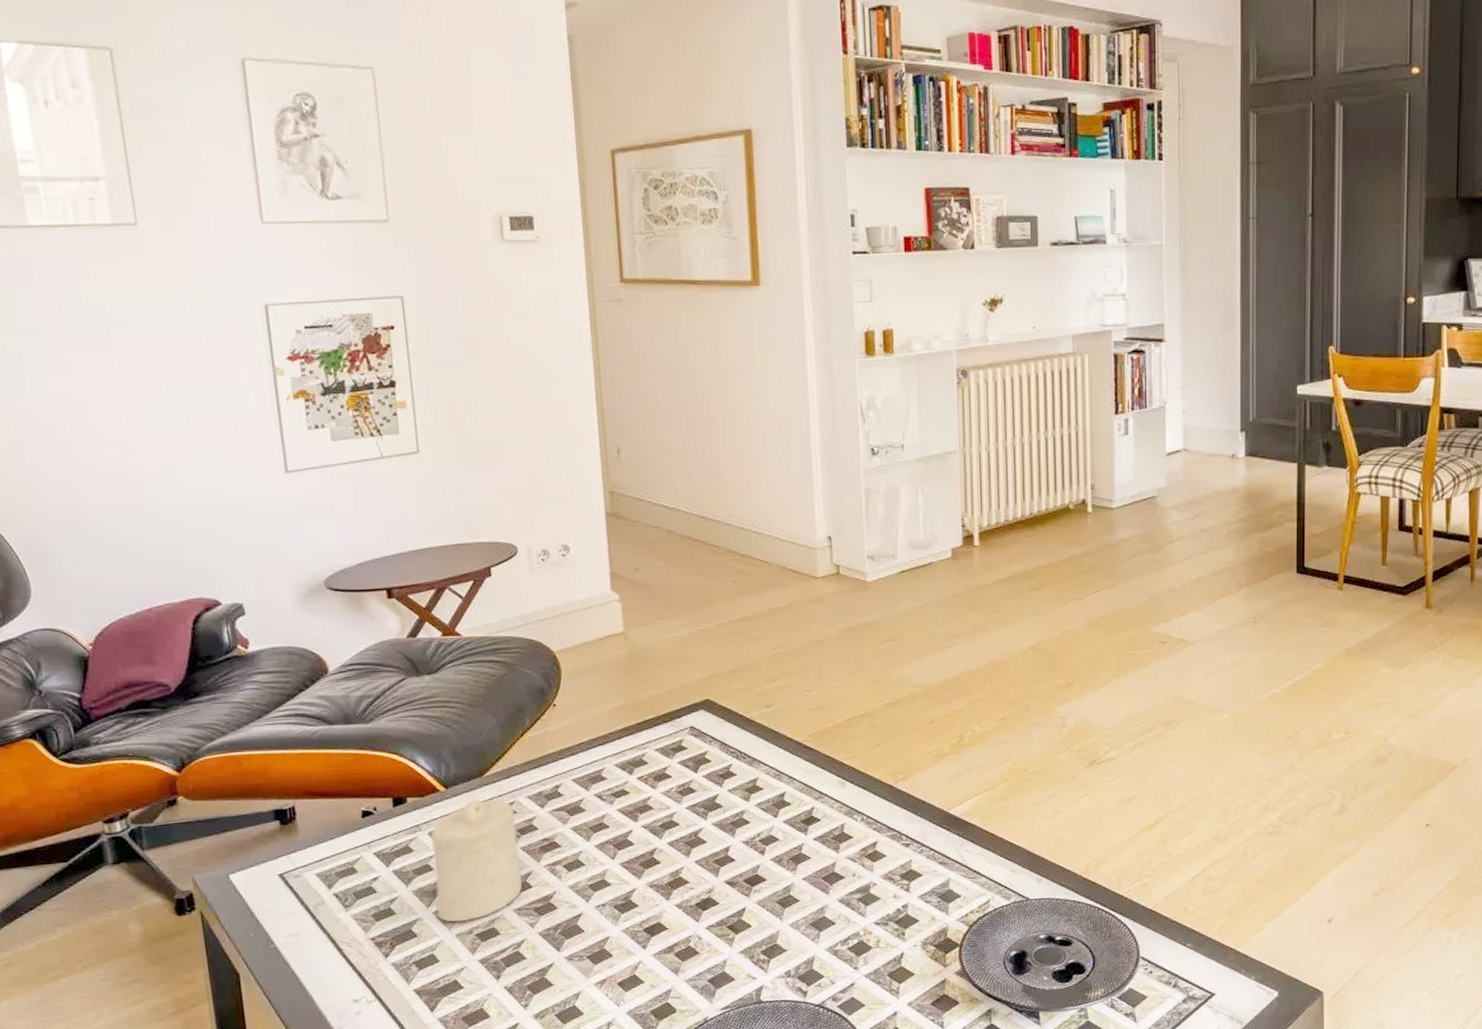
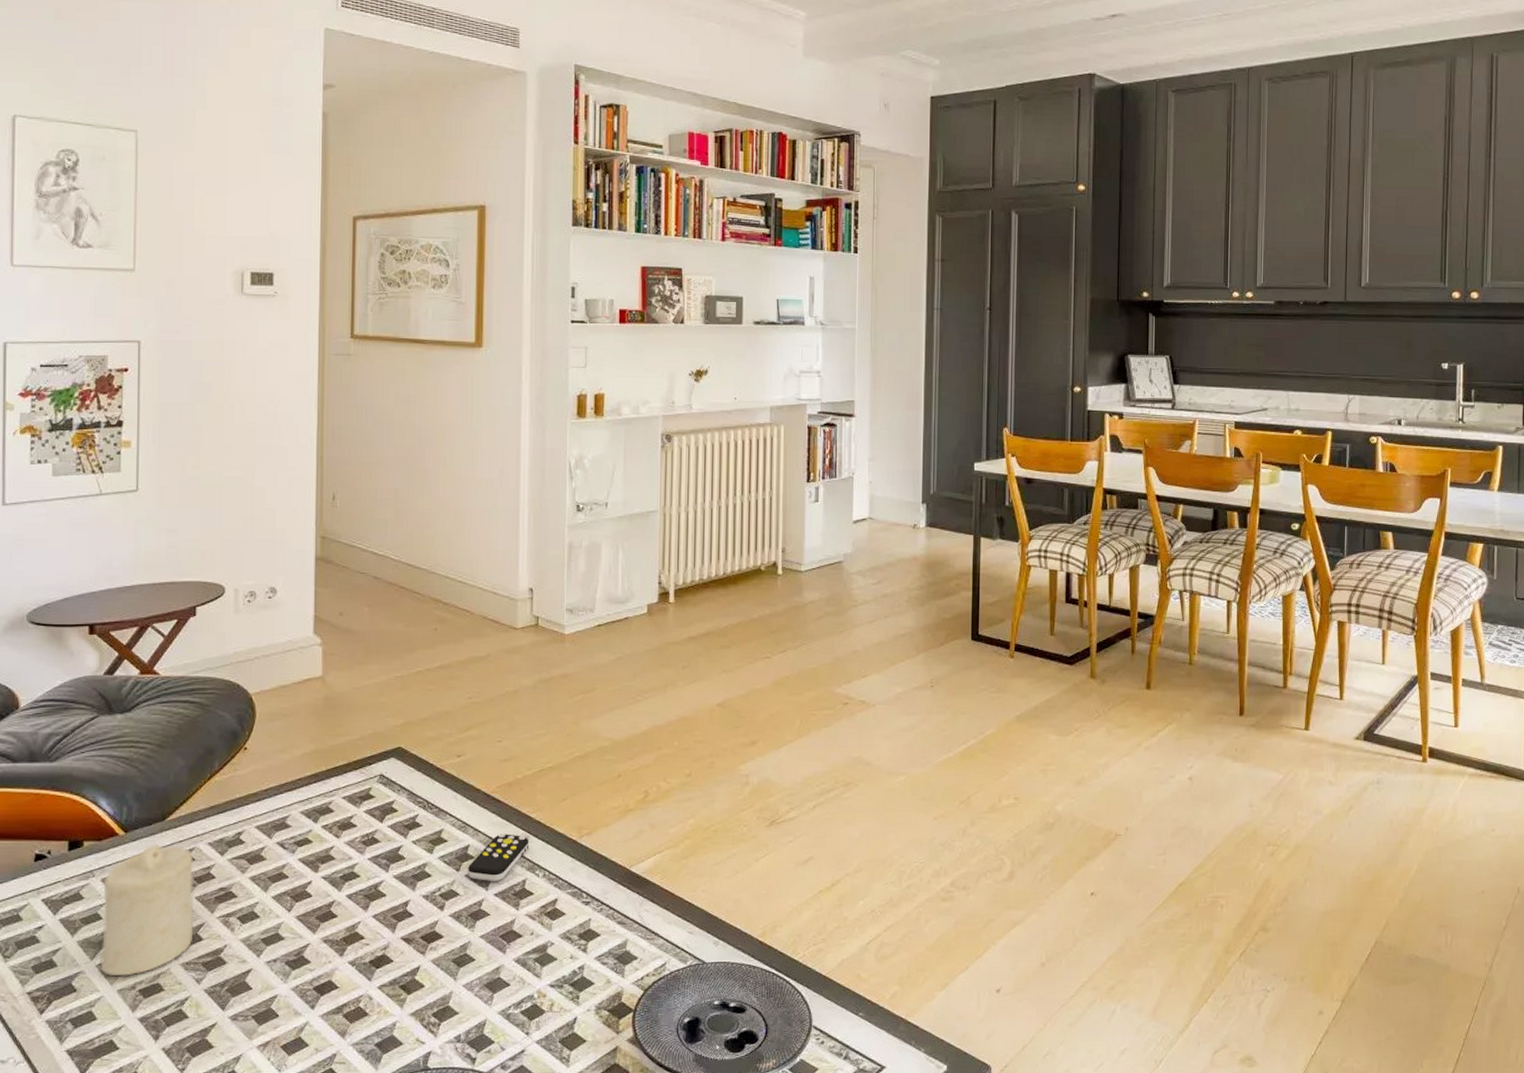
remote control: none [785,780,846,827] -> present [467,834,530,882]

